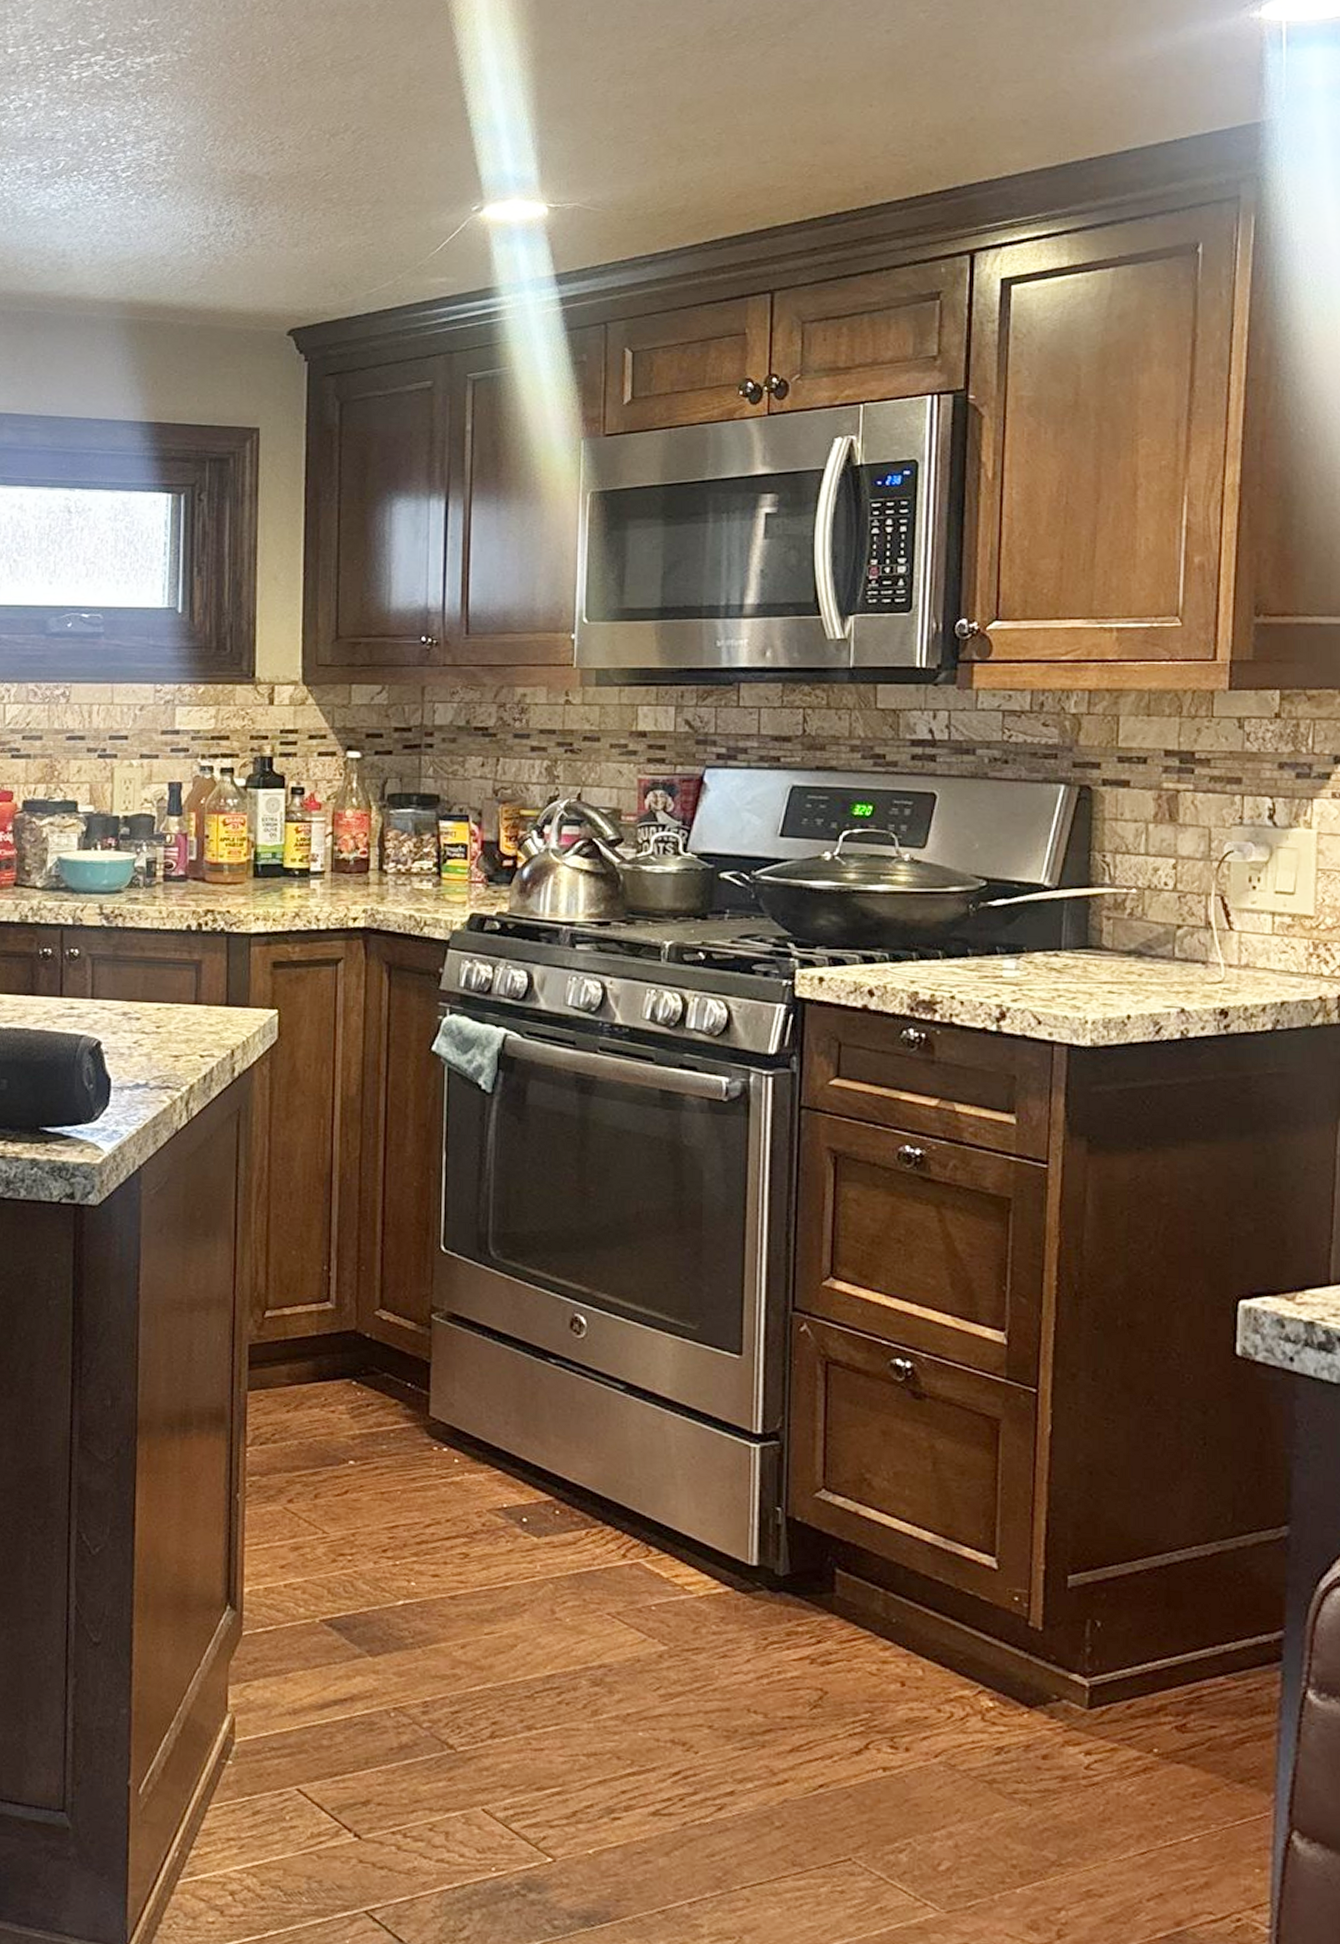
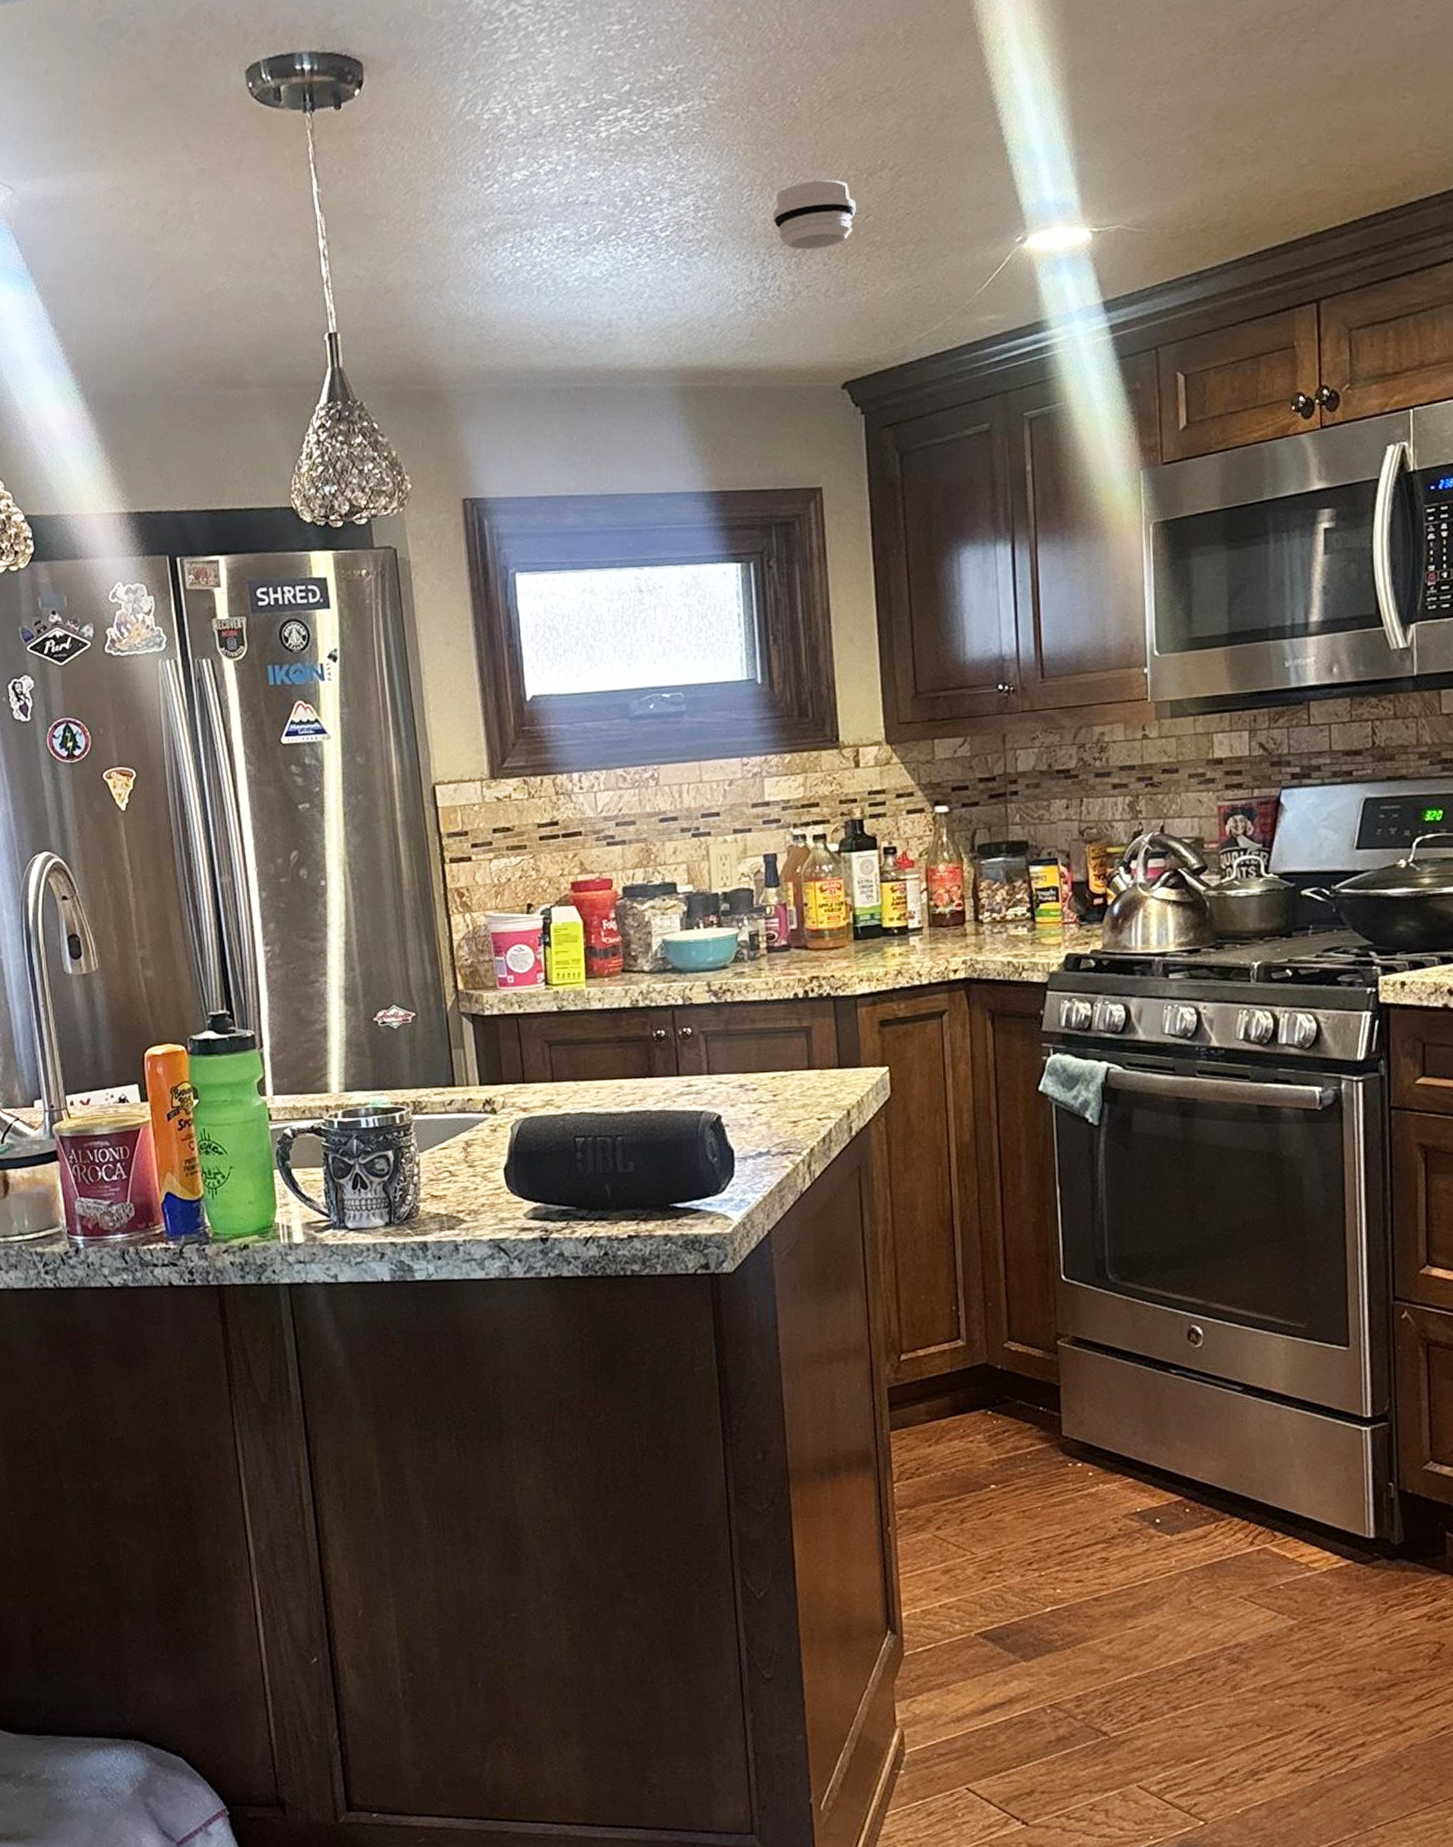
smoke detector: none [233,136,316,201] -> present [772,180,856,250]

